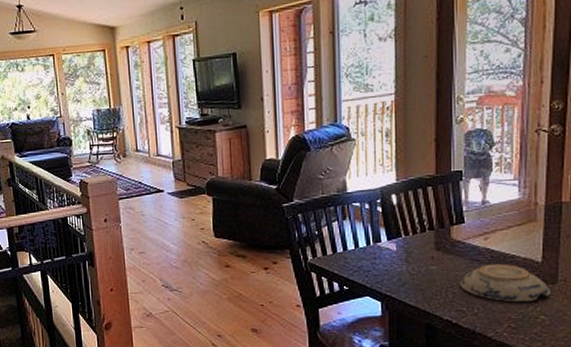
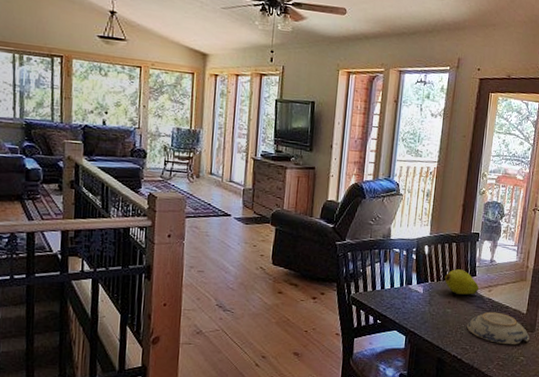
fruit: none [423,217,479,249] -> present [445,269,484,298]

